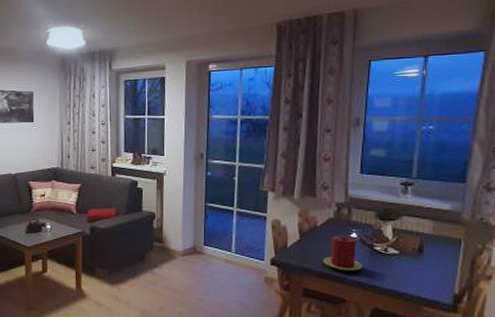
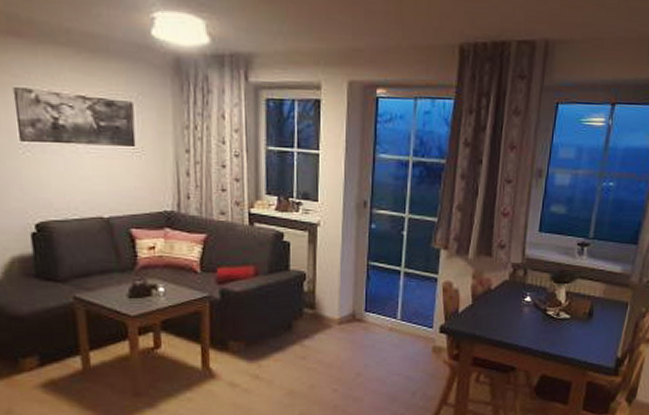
candle: present [323,235,363,271] -> none [495,299,535,338]

